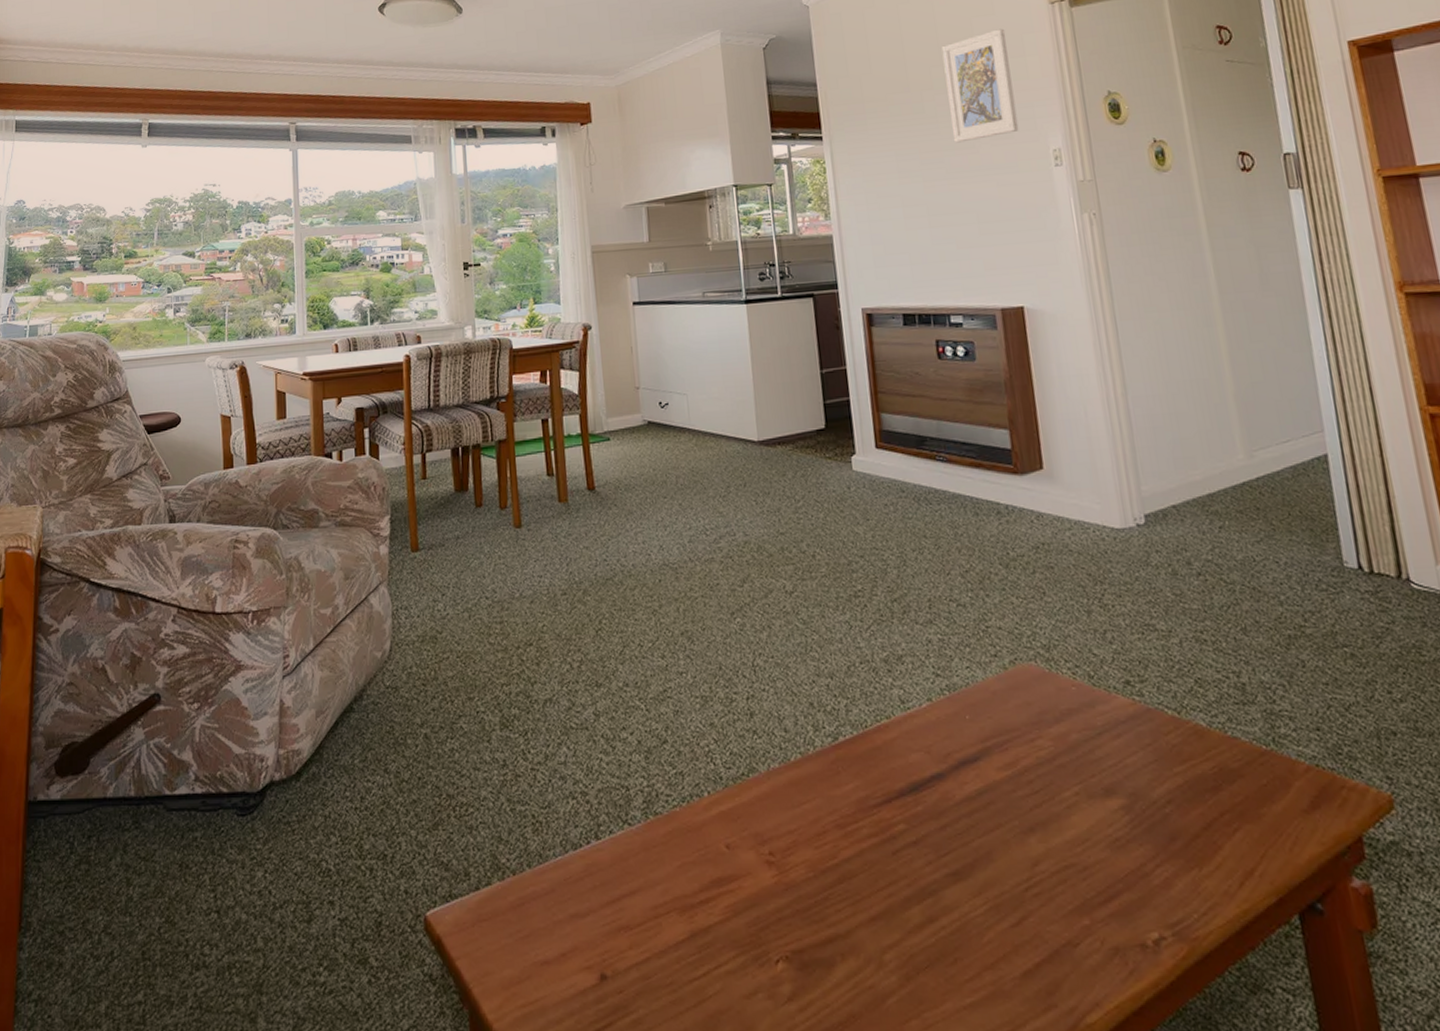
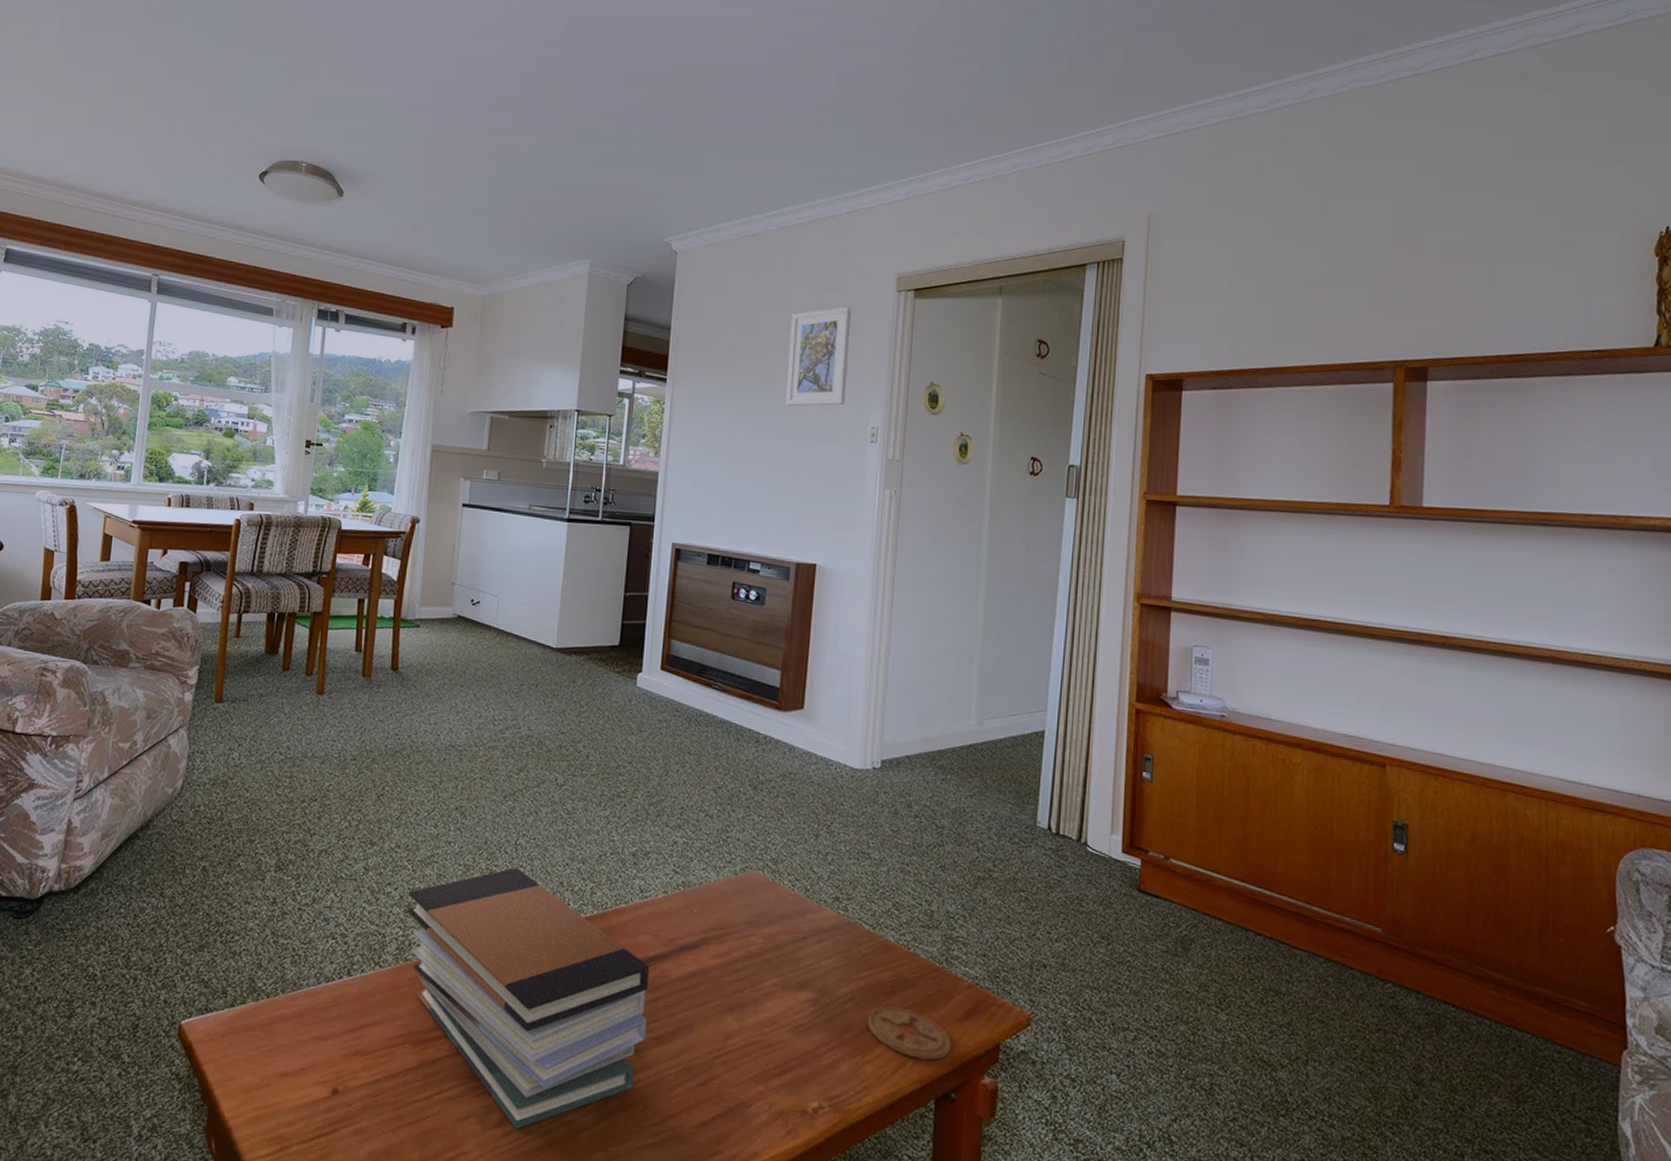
book stack: none [646,693,940,1002] -> present [407,868,650,1129]
coaster: none [1195,803,1304,865] -> present [868,1005,951,1061]

